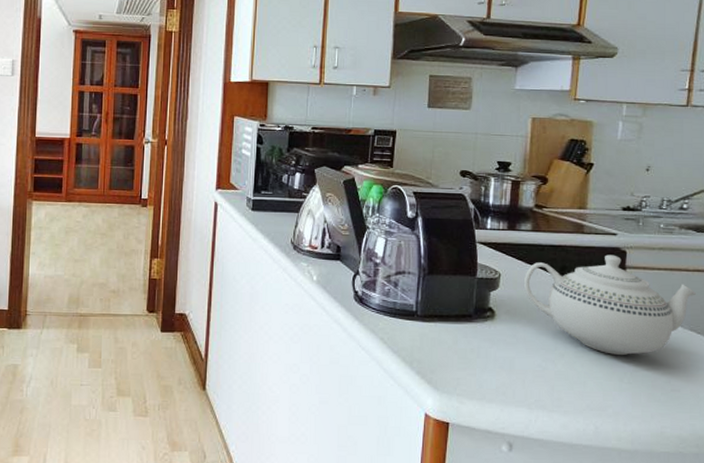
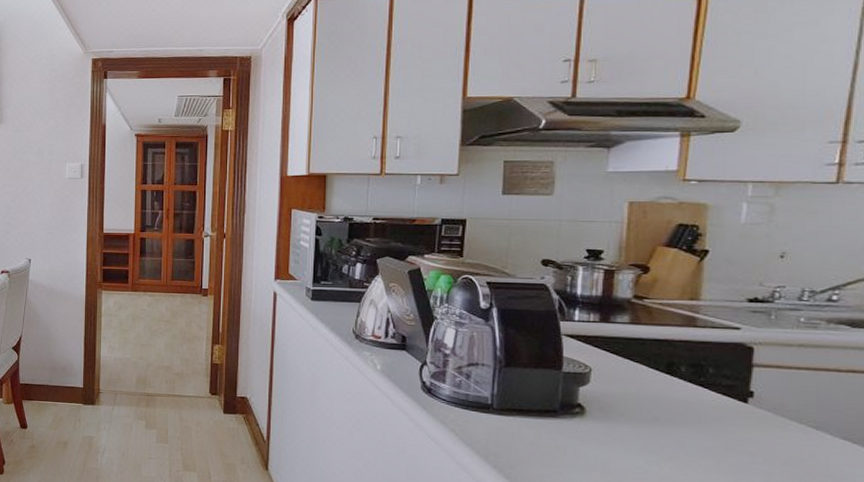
teapot: present [524,254,696,356] -> none [621,350,850,463]

